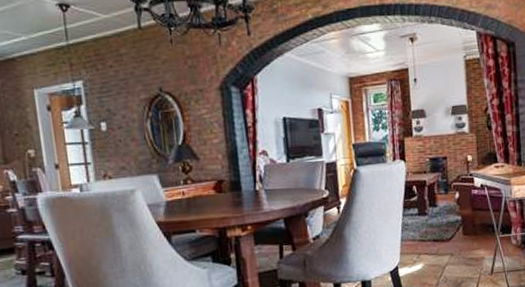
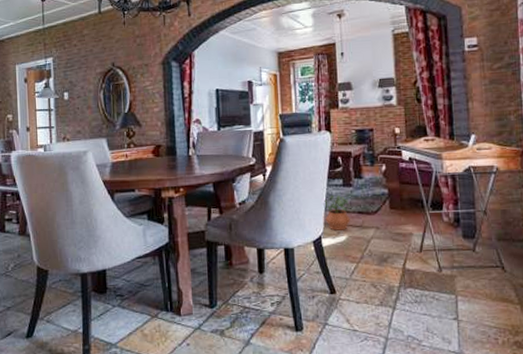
potted plant: none [399,224,427,260] -> present [323,195,351,231]

